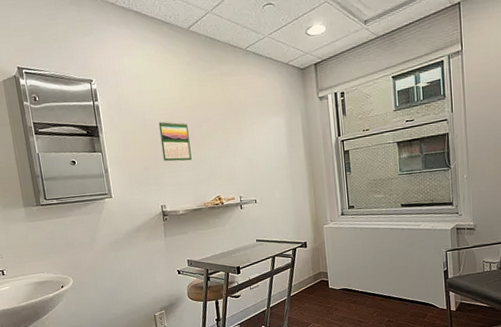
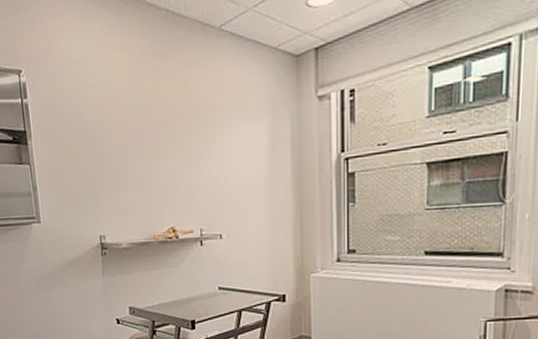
calendar: present [158,121,192,161] -> none [100,126,141,180]

